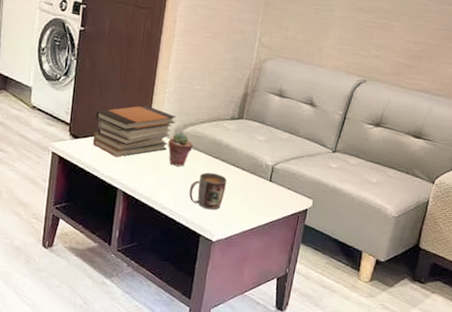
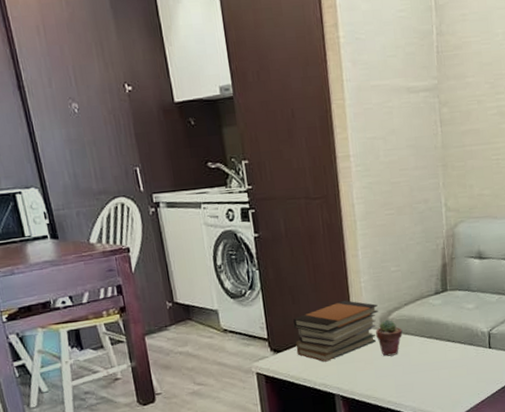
mug: present [189,172,227,210] -> none [409,353,447,393]

